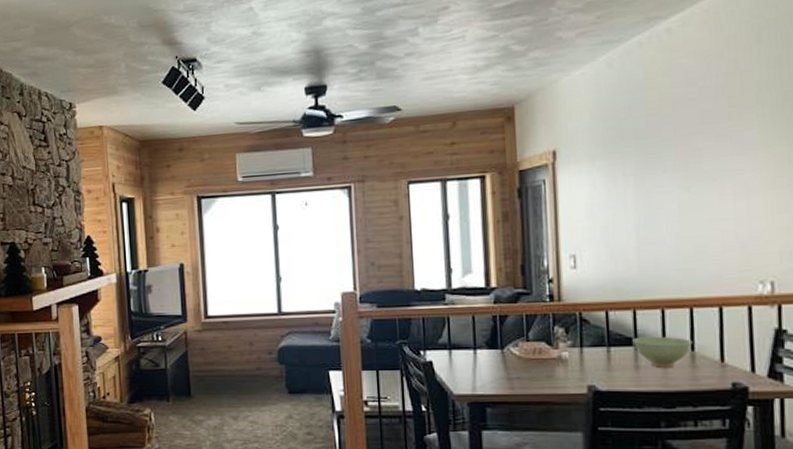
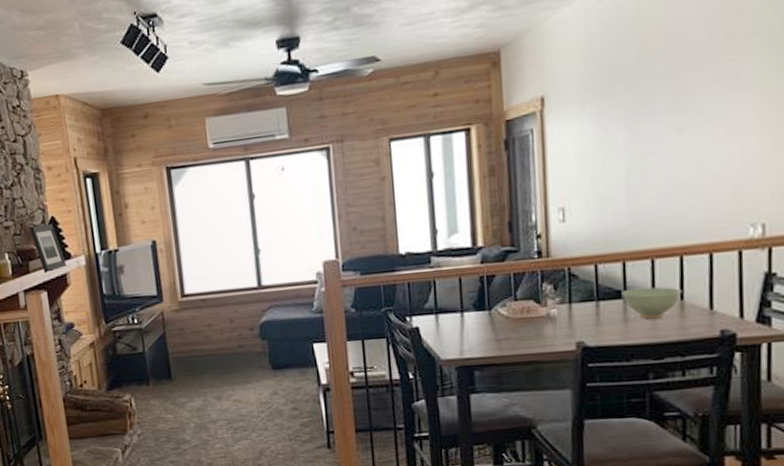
picture frame: none [65,242,98,288] -> present [28,223,67,273]

